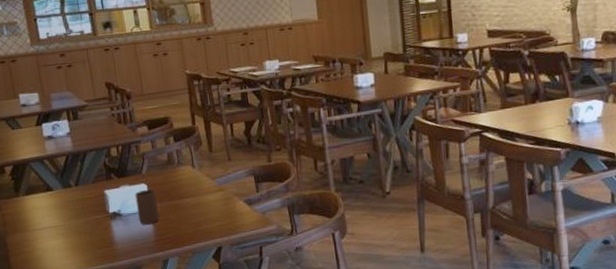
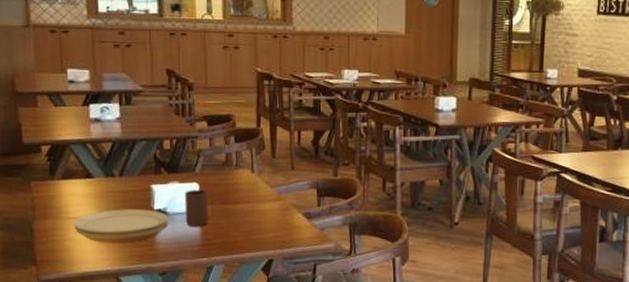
plate: none [40,213,125,249] -> present [73,209,169,243]

